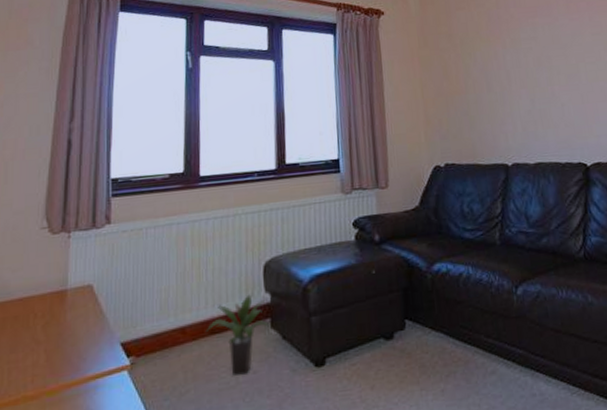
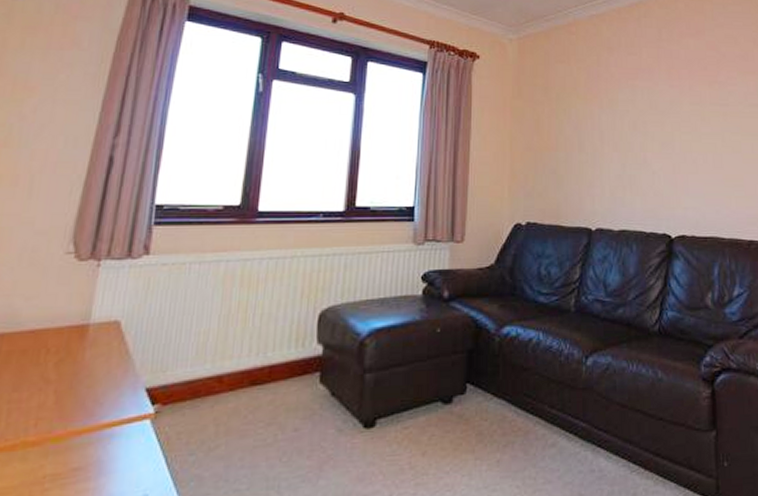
potted plant: present [205,294,272,376] -> none [245,344,321,432]

